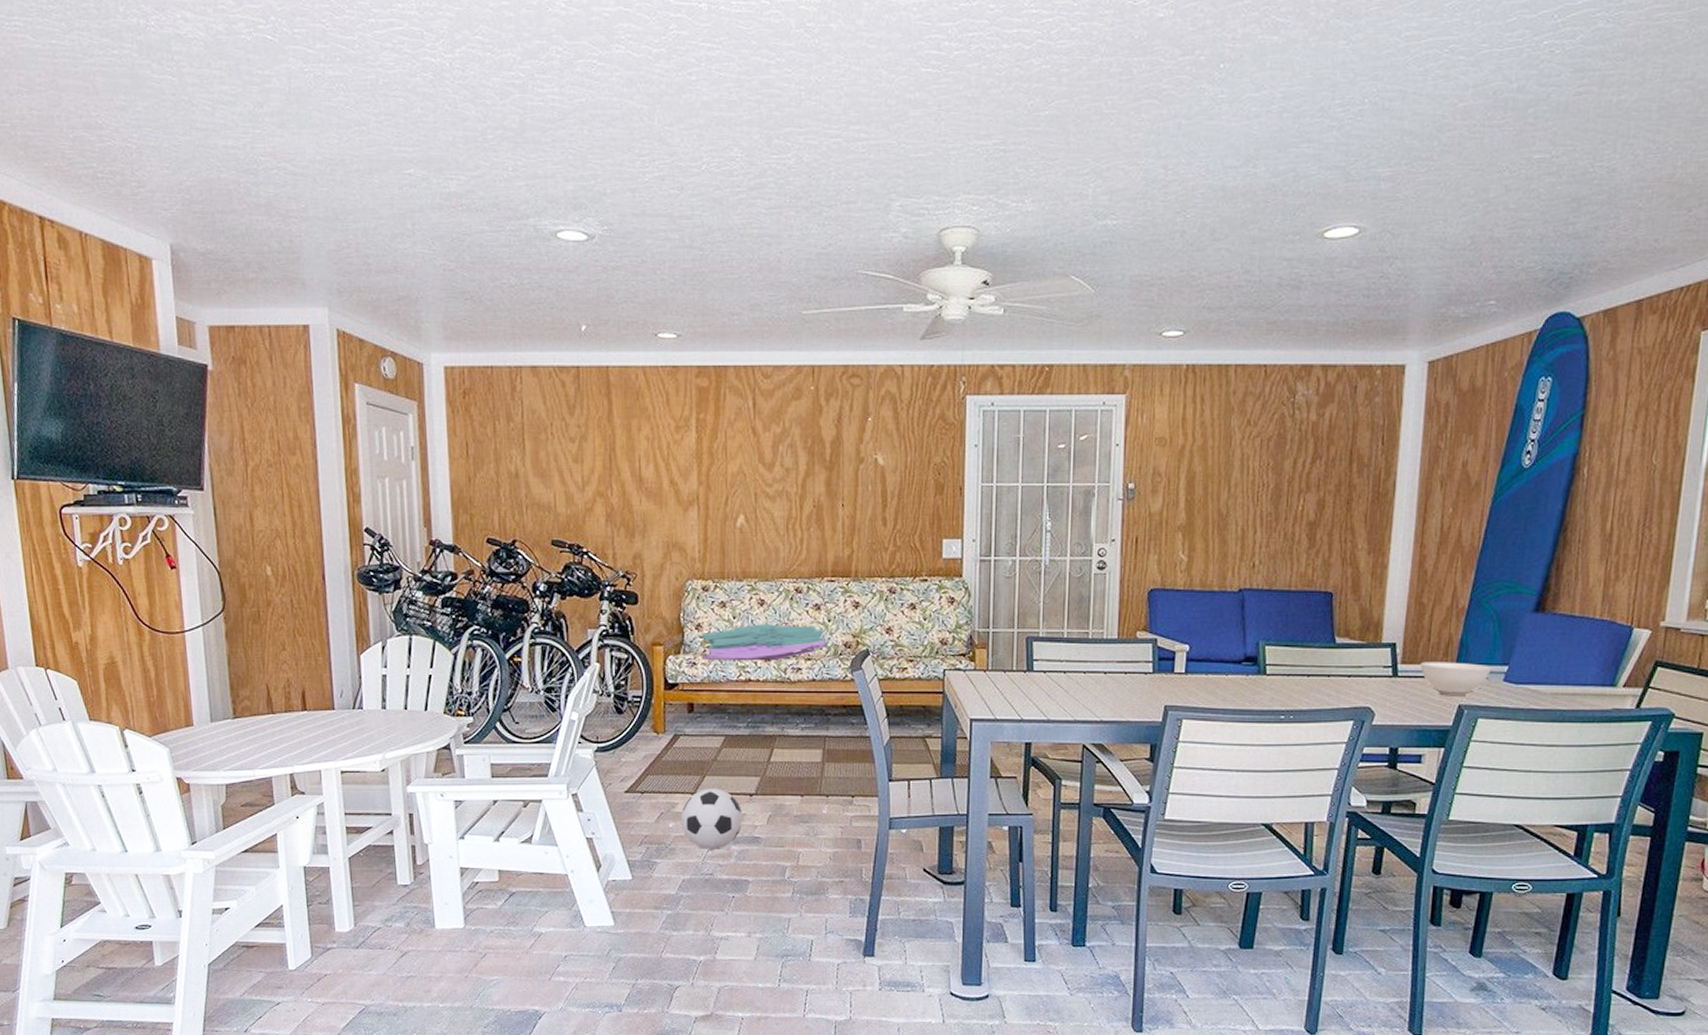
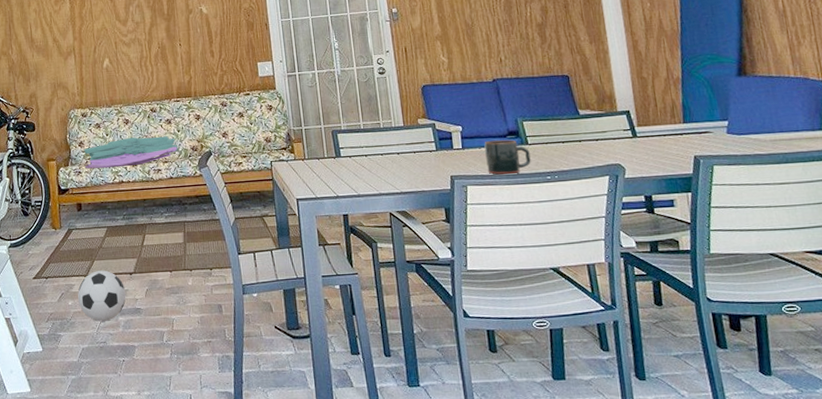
mug: none [1211,665,1266,709] -> present [484,139,531,175]
bowl: present [1419,662,1492,698] -> none [653,121,715,151]

